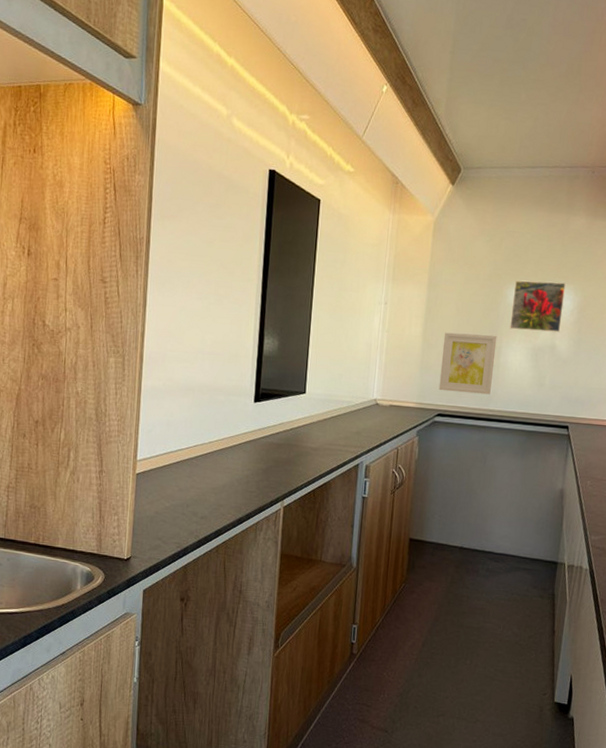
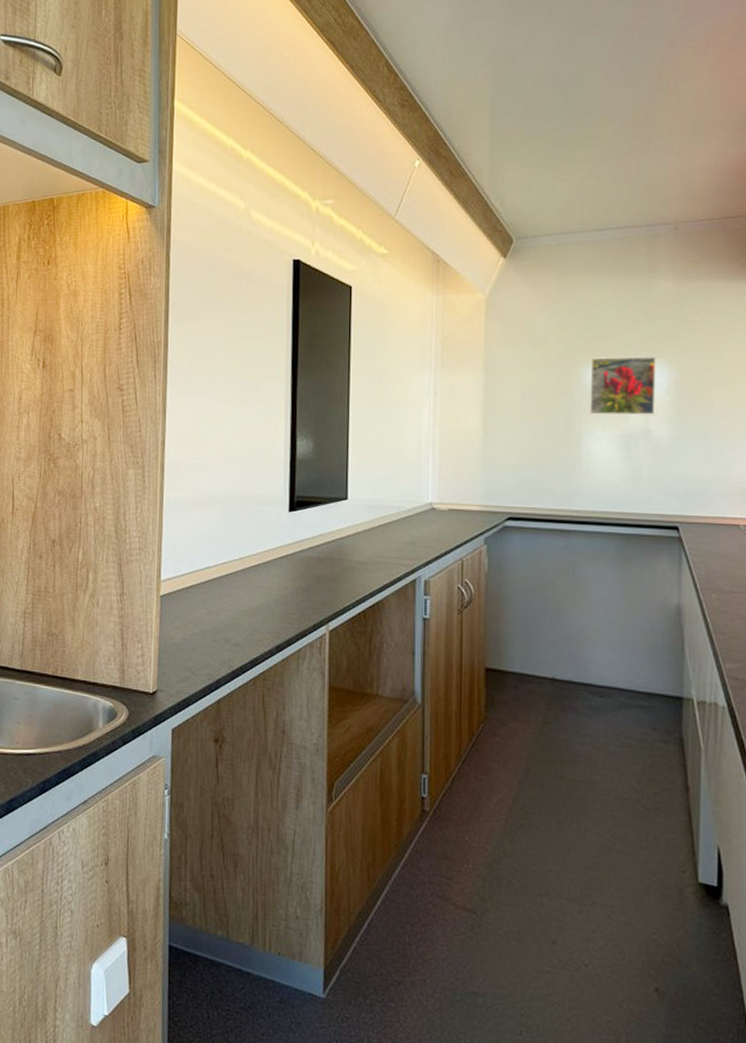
wall art: present [438,332,497,395] -> none [507,422,575,493]

